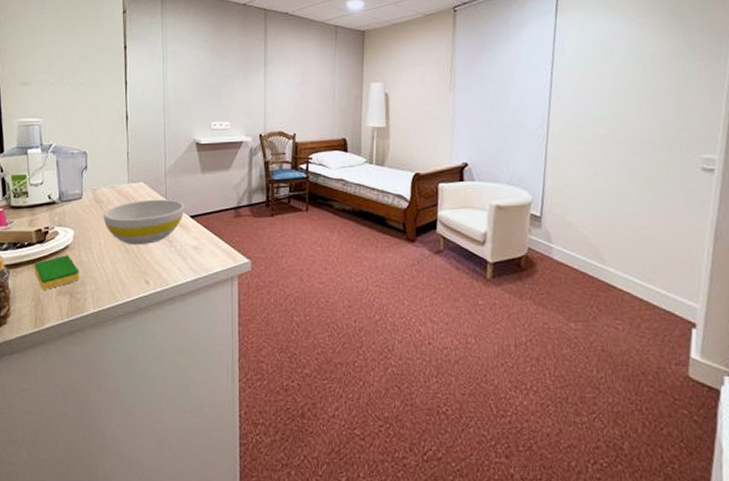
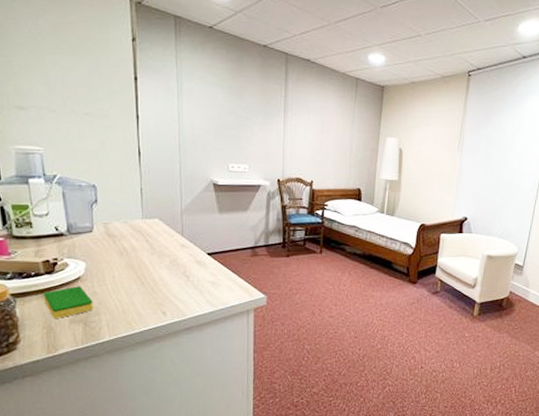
bowl: present [103,199,185,245] -> none [117,236,202,279]

